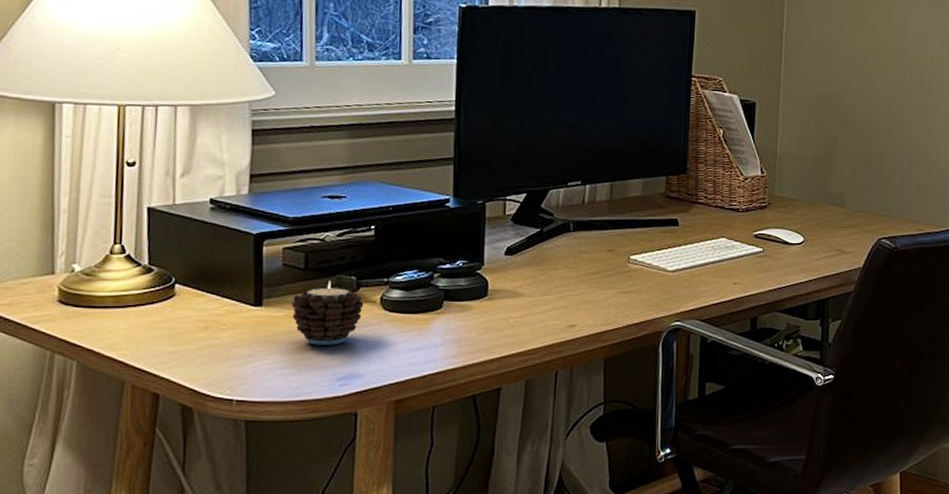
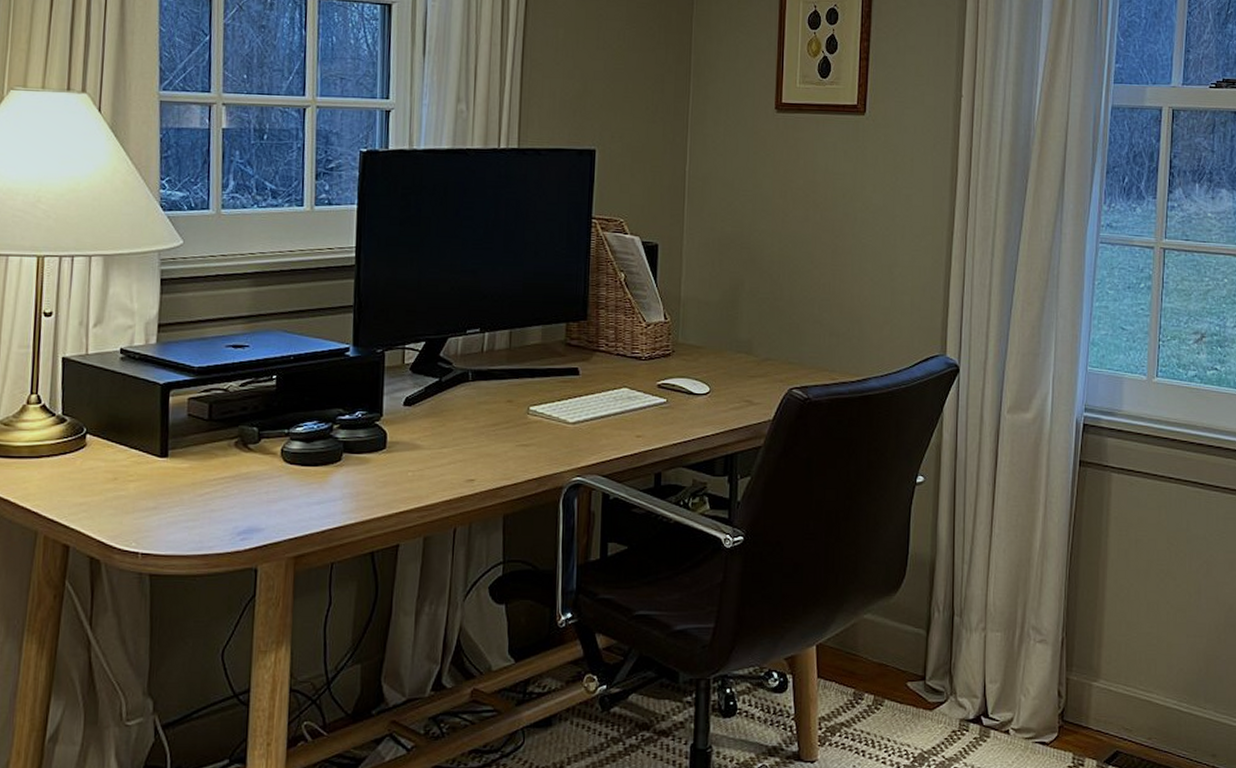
candle: present [292,281,364,345] -> none [195,432,265,498]

